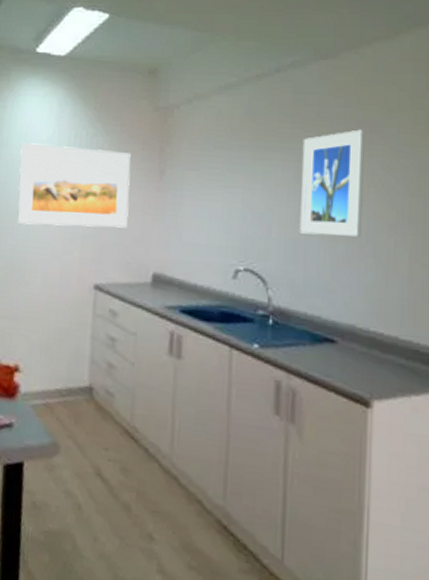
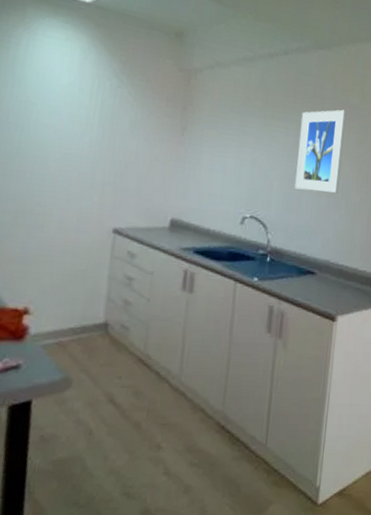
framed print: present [17,143,131,228] -> none [30,84,155,177]

